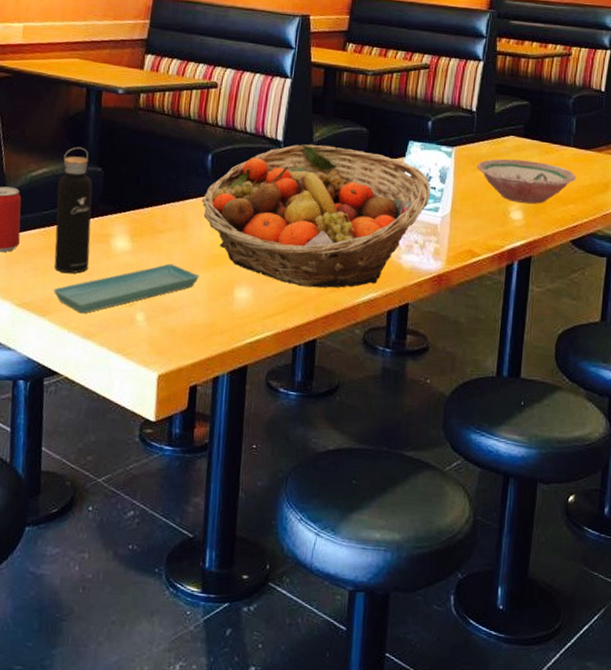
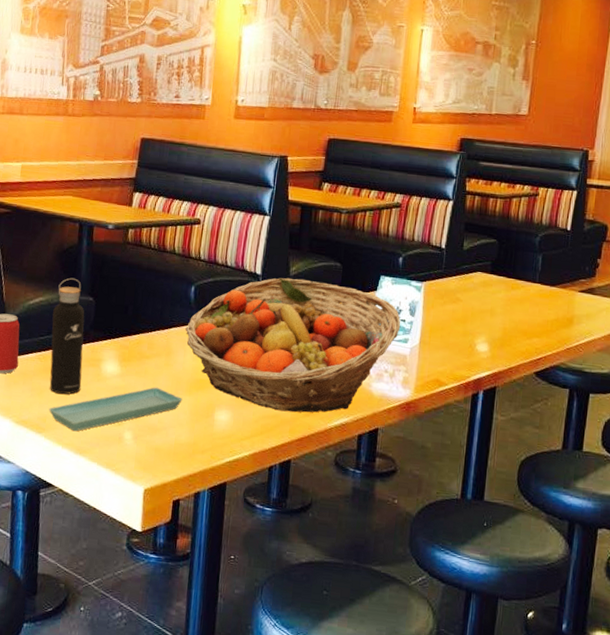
bowl: present [476,158,577,204] -> none [445,293,542,337]

